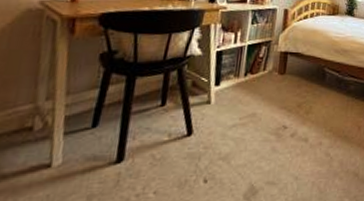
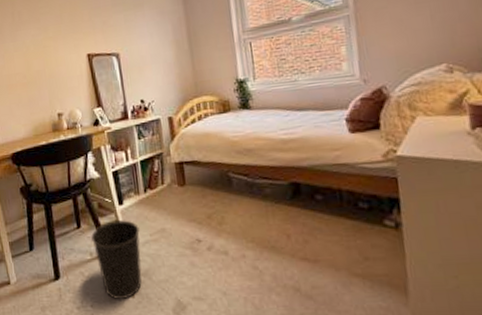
wastebasket: none [174,101,230,185] -> present [91,220,143,299]

